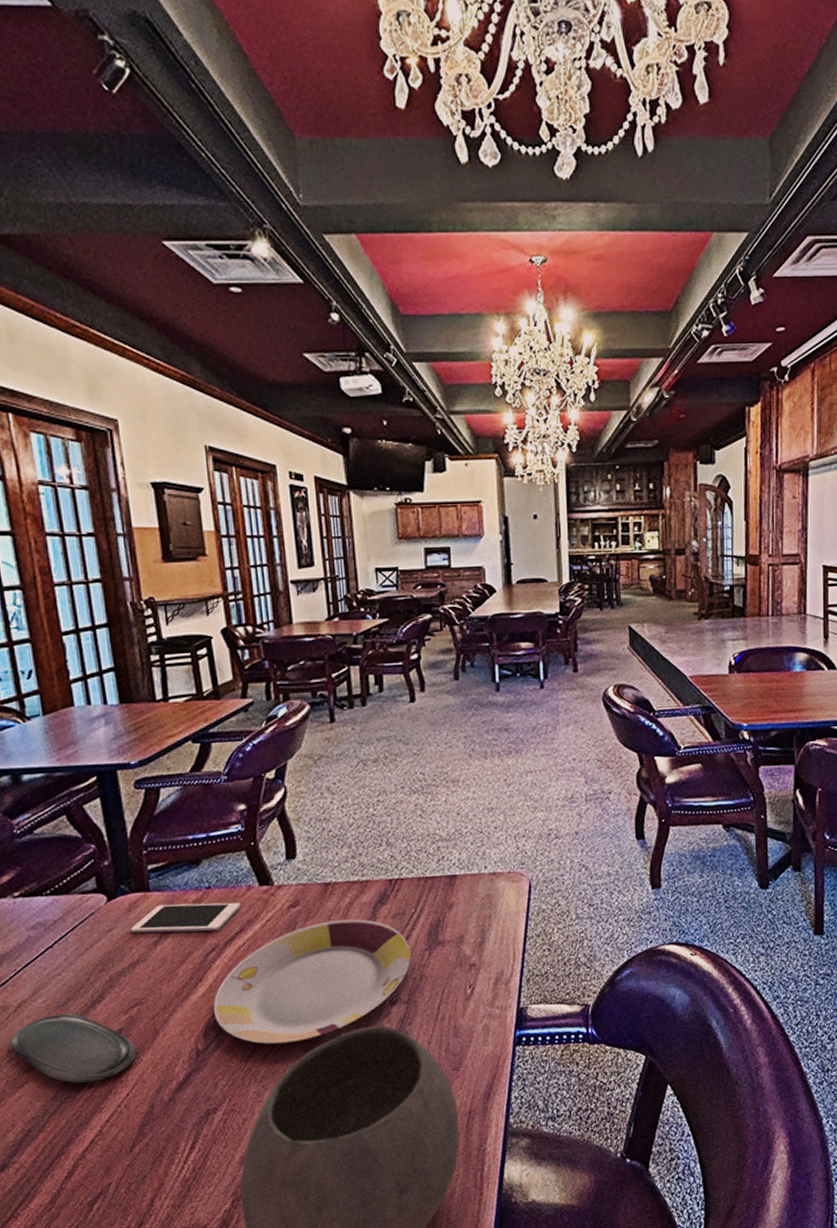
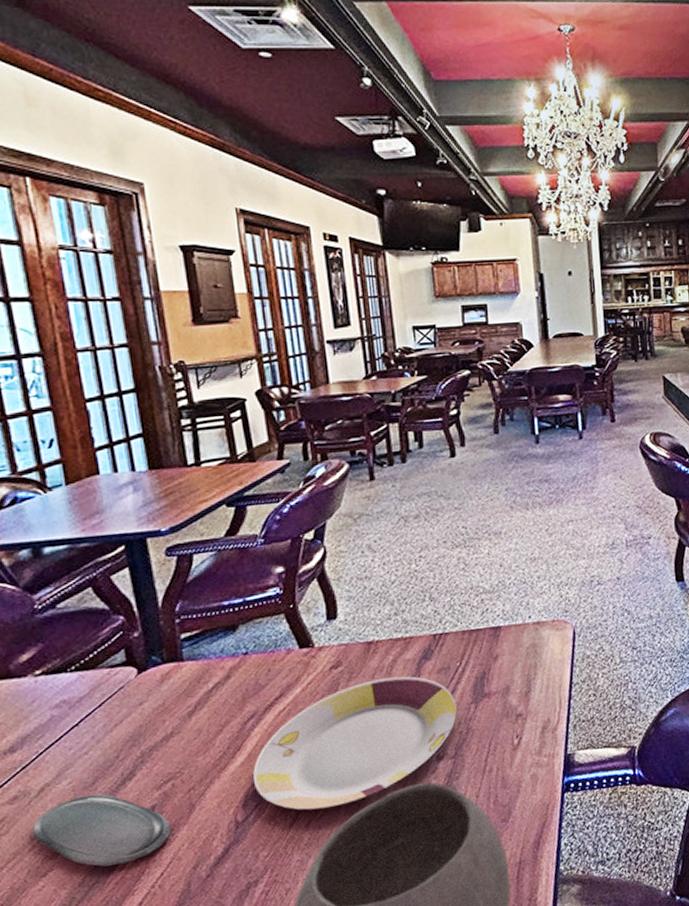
cell phone: present [130,902,241,933] -> none [162,667,280,706]

